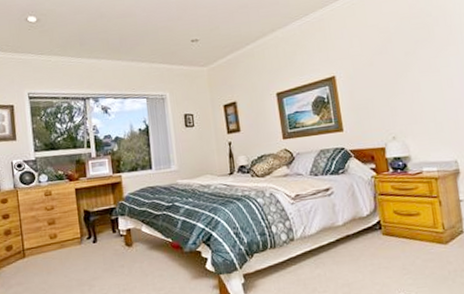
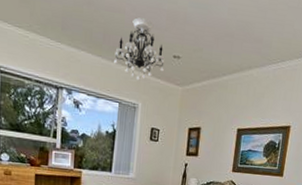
chandelier: none [133,14,186,72] -> present [114,17,165,81]

